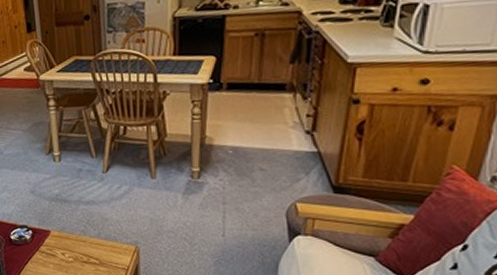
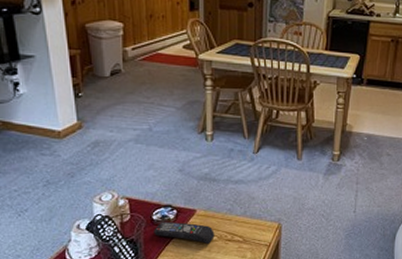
remote control: none [13,241,70,265] -> present [154,221,215,244]

